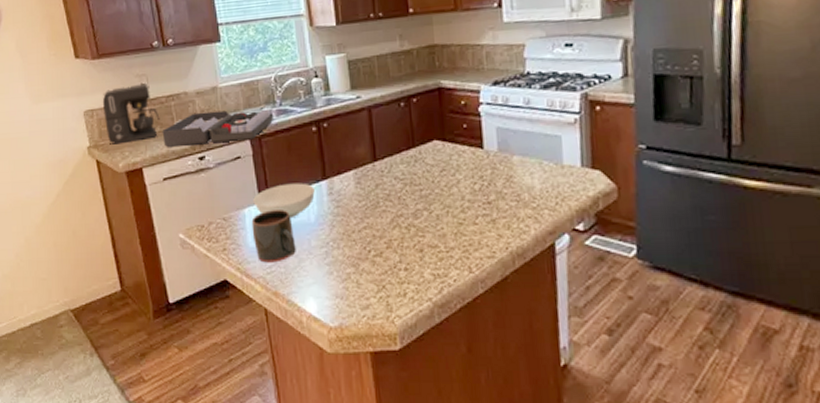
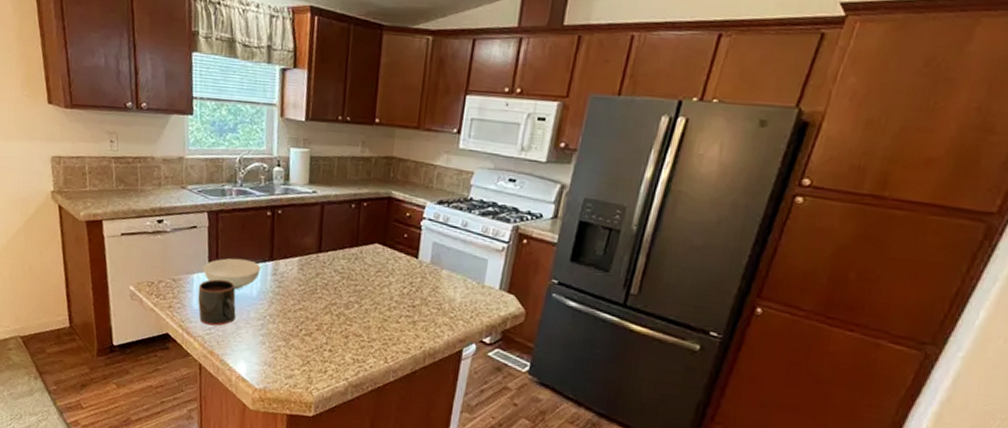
coffee maker: present [102,83,160,145] -> none [70,140,125,195]
tool set: present [162,110,273,148] -> none [125,178,233,213]

